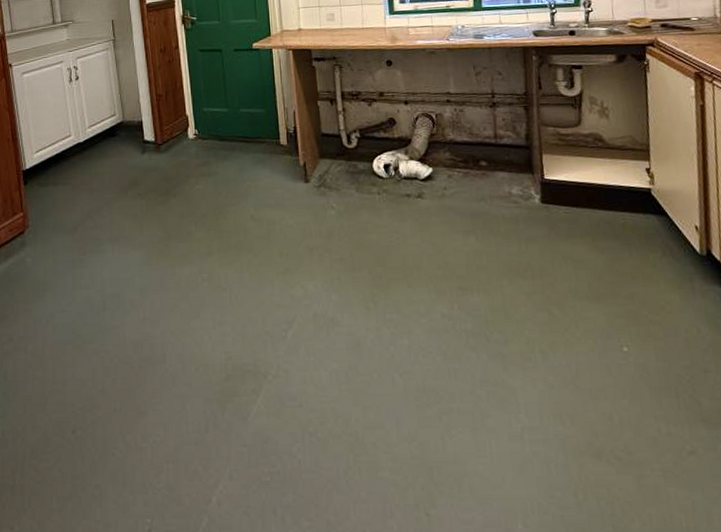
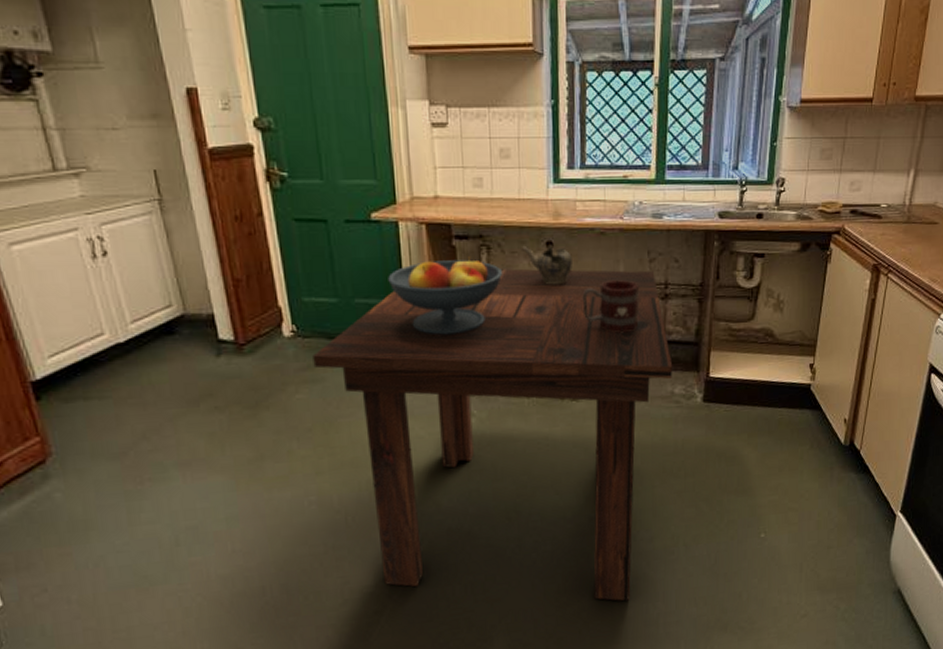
dining table: none [209,82,509,409] -> present [312,268,673,602]
fruit bowl: none [264,74,353,138] -> present [388,256,503,335]
teapot: none [367,63,409,96] -> present [522,244,572,285]
mug: none [419,91,471,137] -> present [582,280,640,333]

